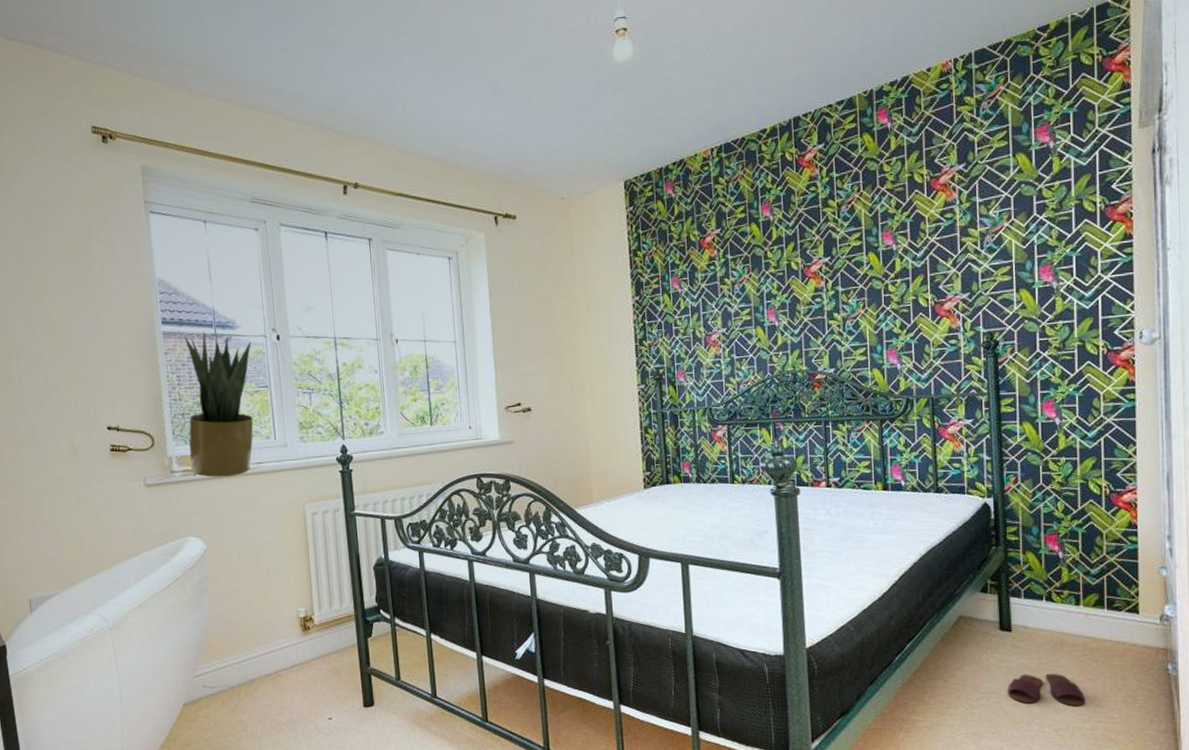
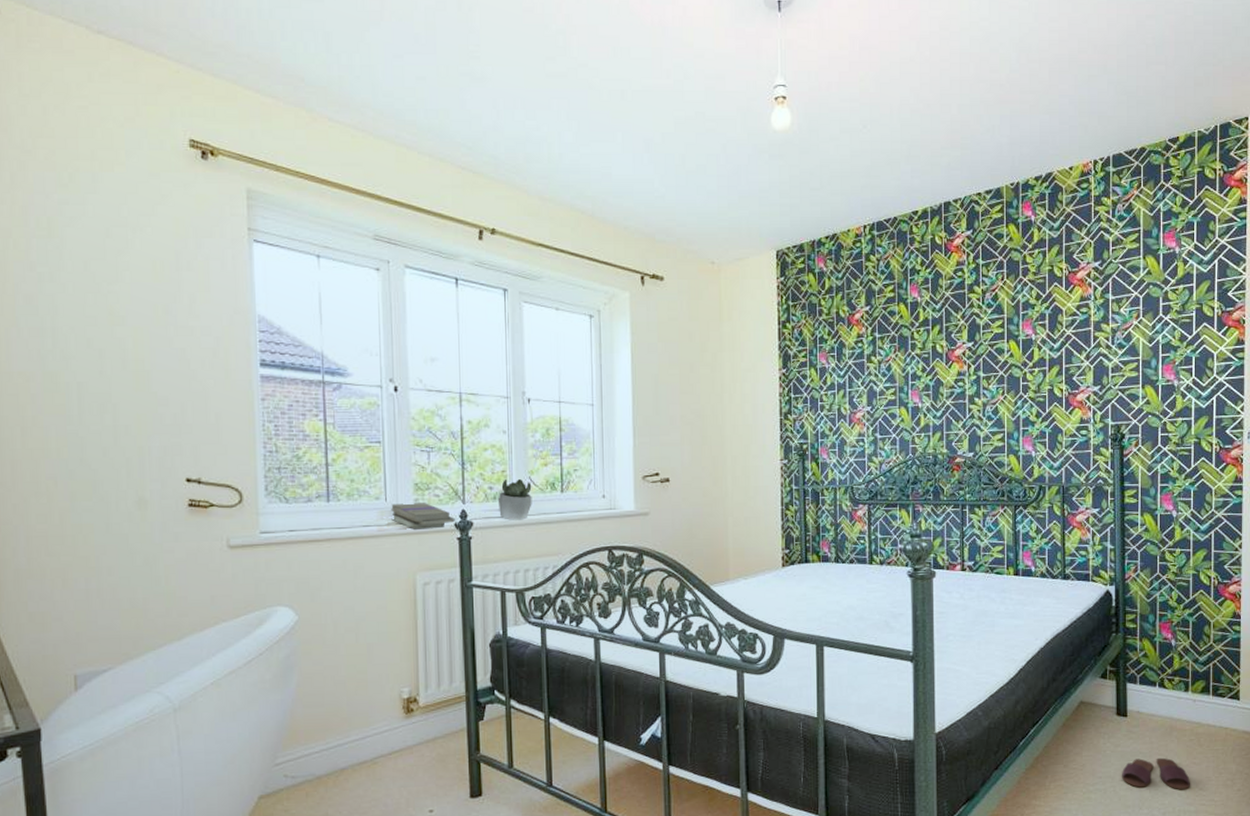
planter: present [185,331,254,478] -> none [284,377,364,540]
books: none [280,440,337,466] -> present [391,503,455,531]
succulent plant: none [373,414,405,453] -> present [497,478,532,520]

